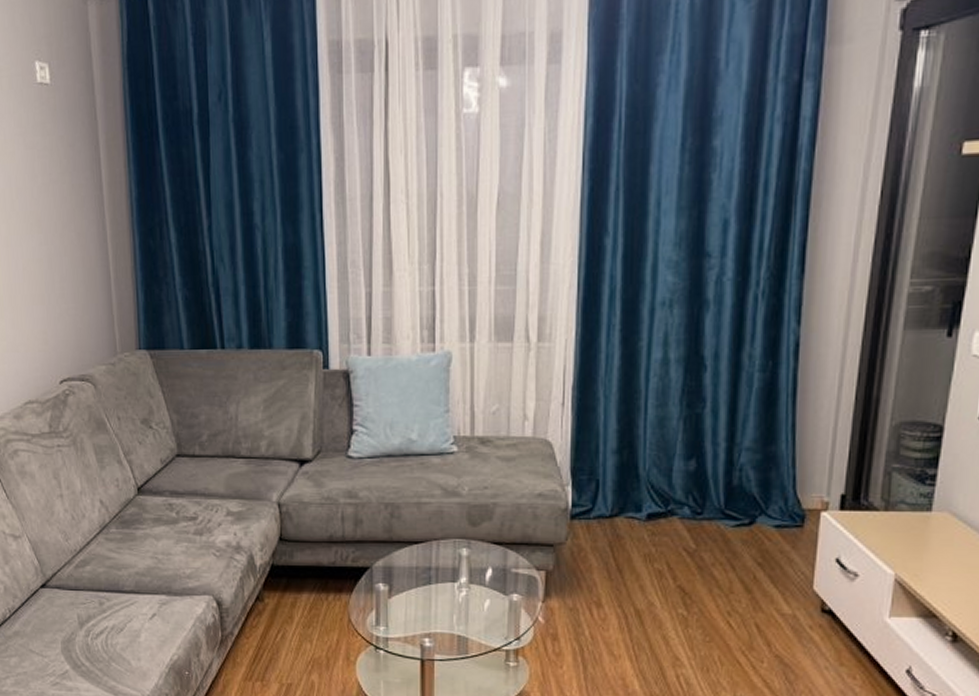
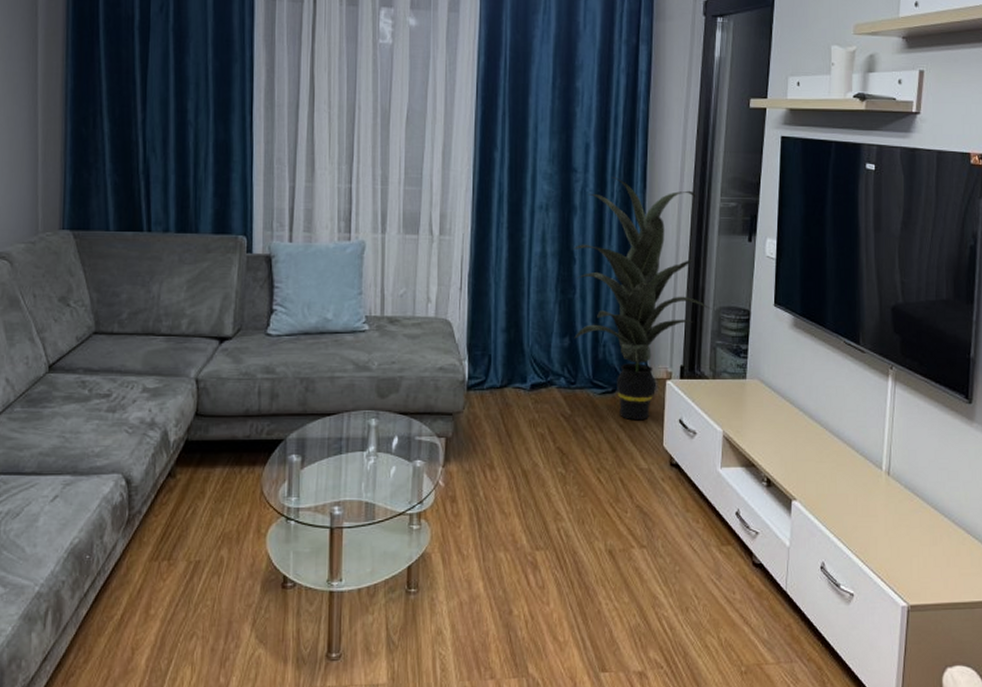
indoor plant: none [702,261,889,559] -> present [573,177,712,421]

